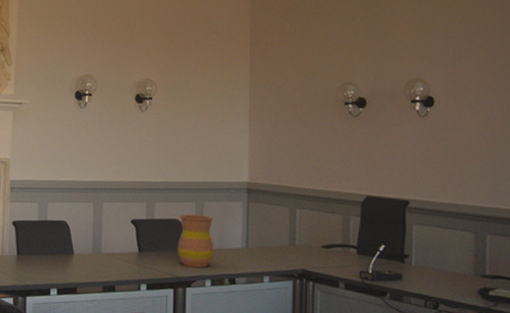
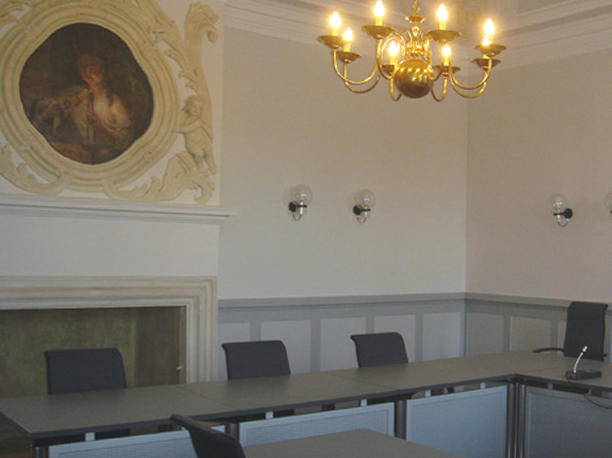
vase: present [177,214,214,268] -> none [397,327,434,380]

